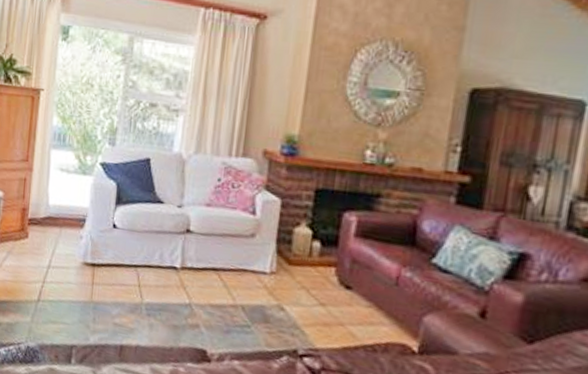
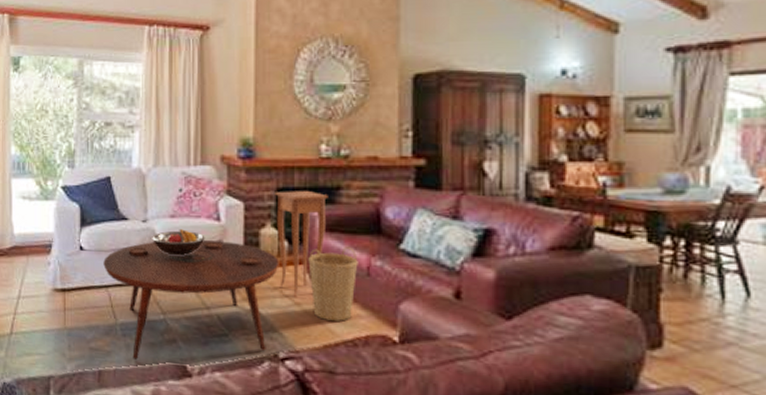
coffee table: none [135,227,310,346] -> present [103,240,279,359]
fruit bowl: none [185,218,239,245] -> present [152,229,205,256]
side table: none [307,192,367,298] -> present [275,191,328,297]
basket: none [337,253,389,327] -> present [308,246,358,321]

